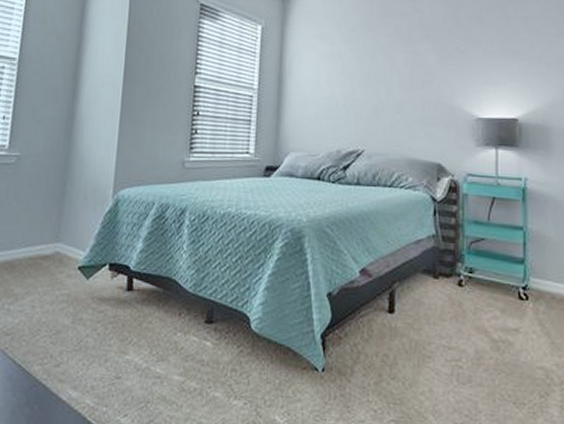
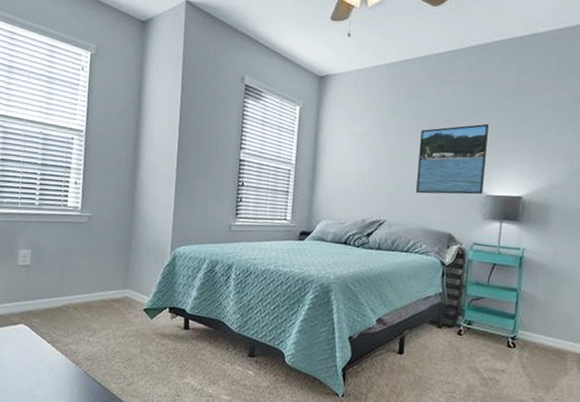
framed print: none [397,39,473,119] -> present [416,123,489,195]

